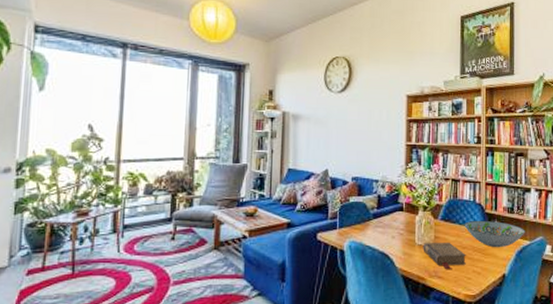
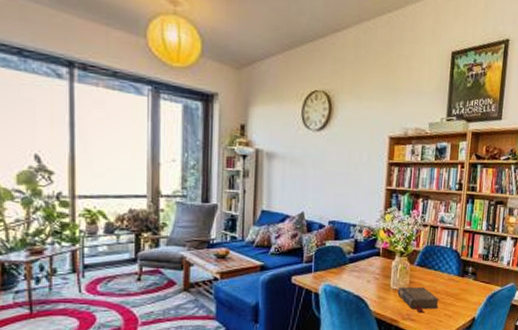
decorative bowl: present [464,220,525,248] -> none [439,266,498,293]

